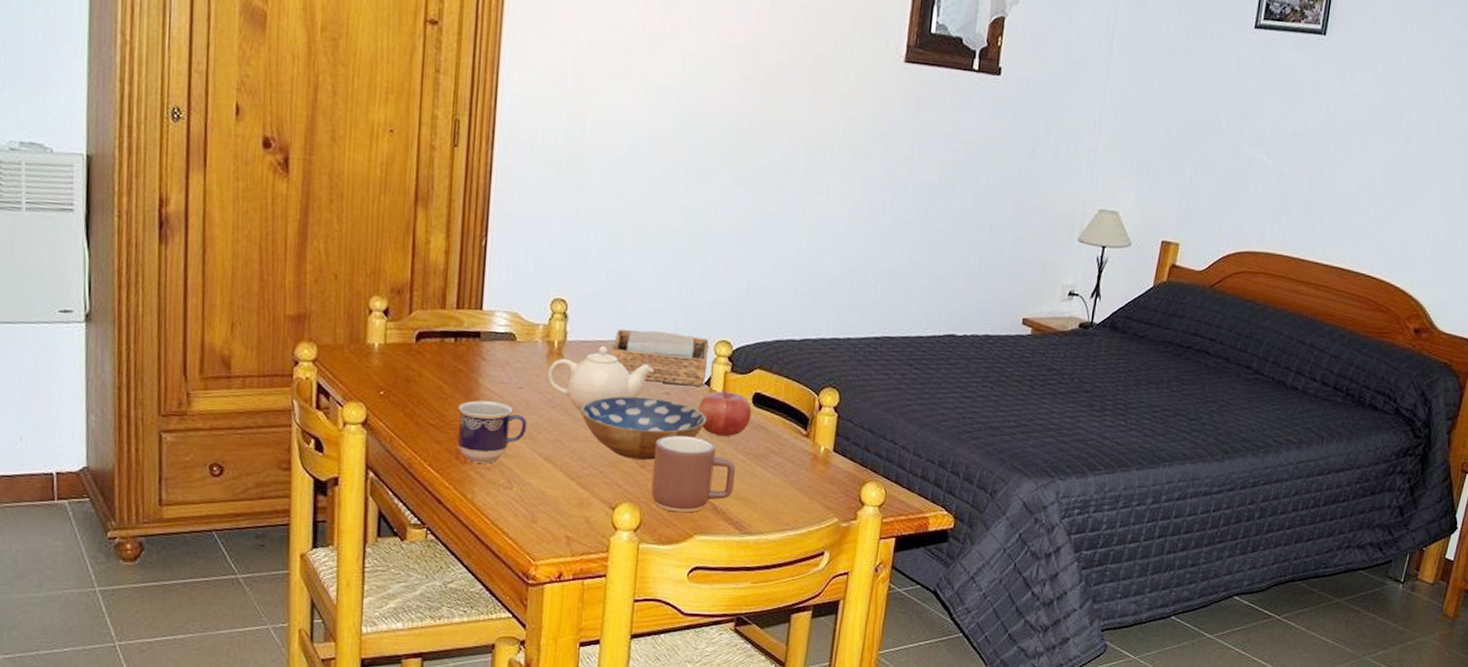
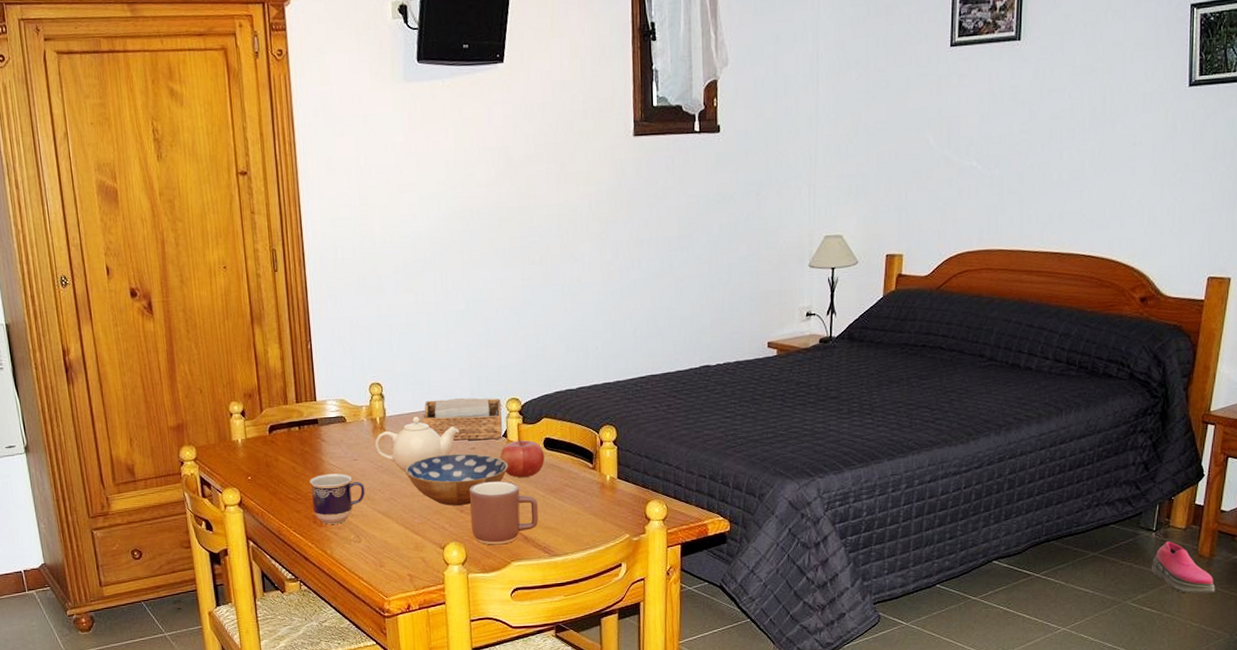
shoe: none [1394,595,1456,656] -> present [1152,541,1215,594]

